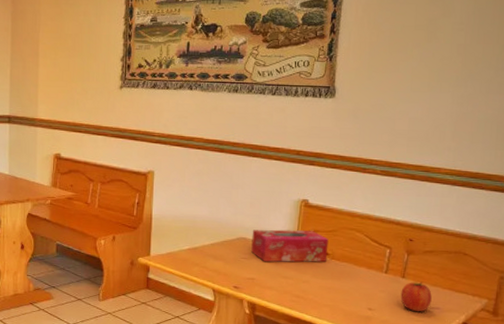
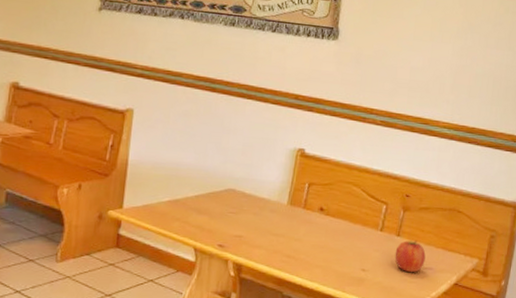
tissue box: present [251,229,329,262] -> none [240,180,324,218]

